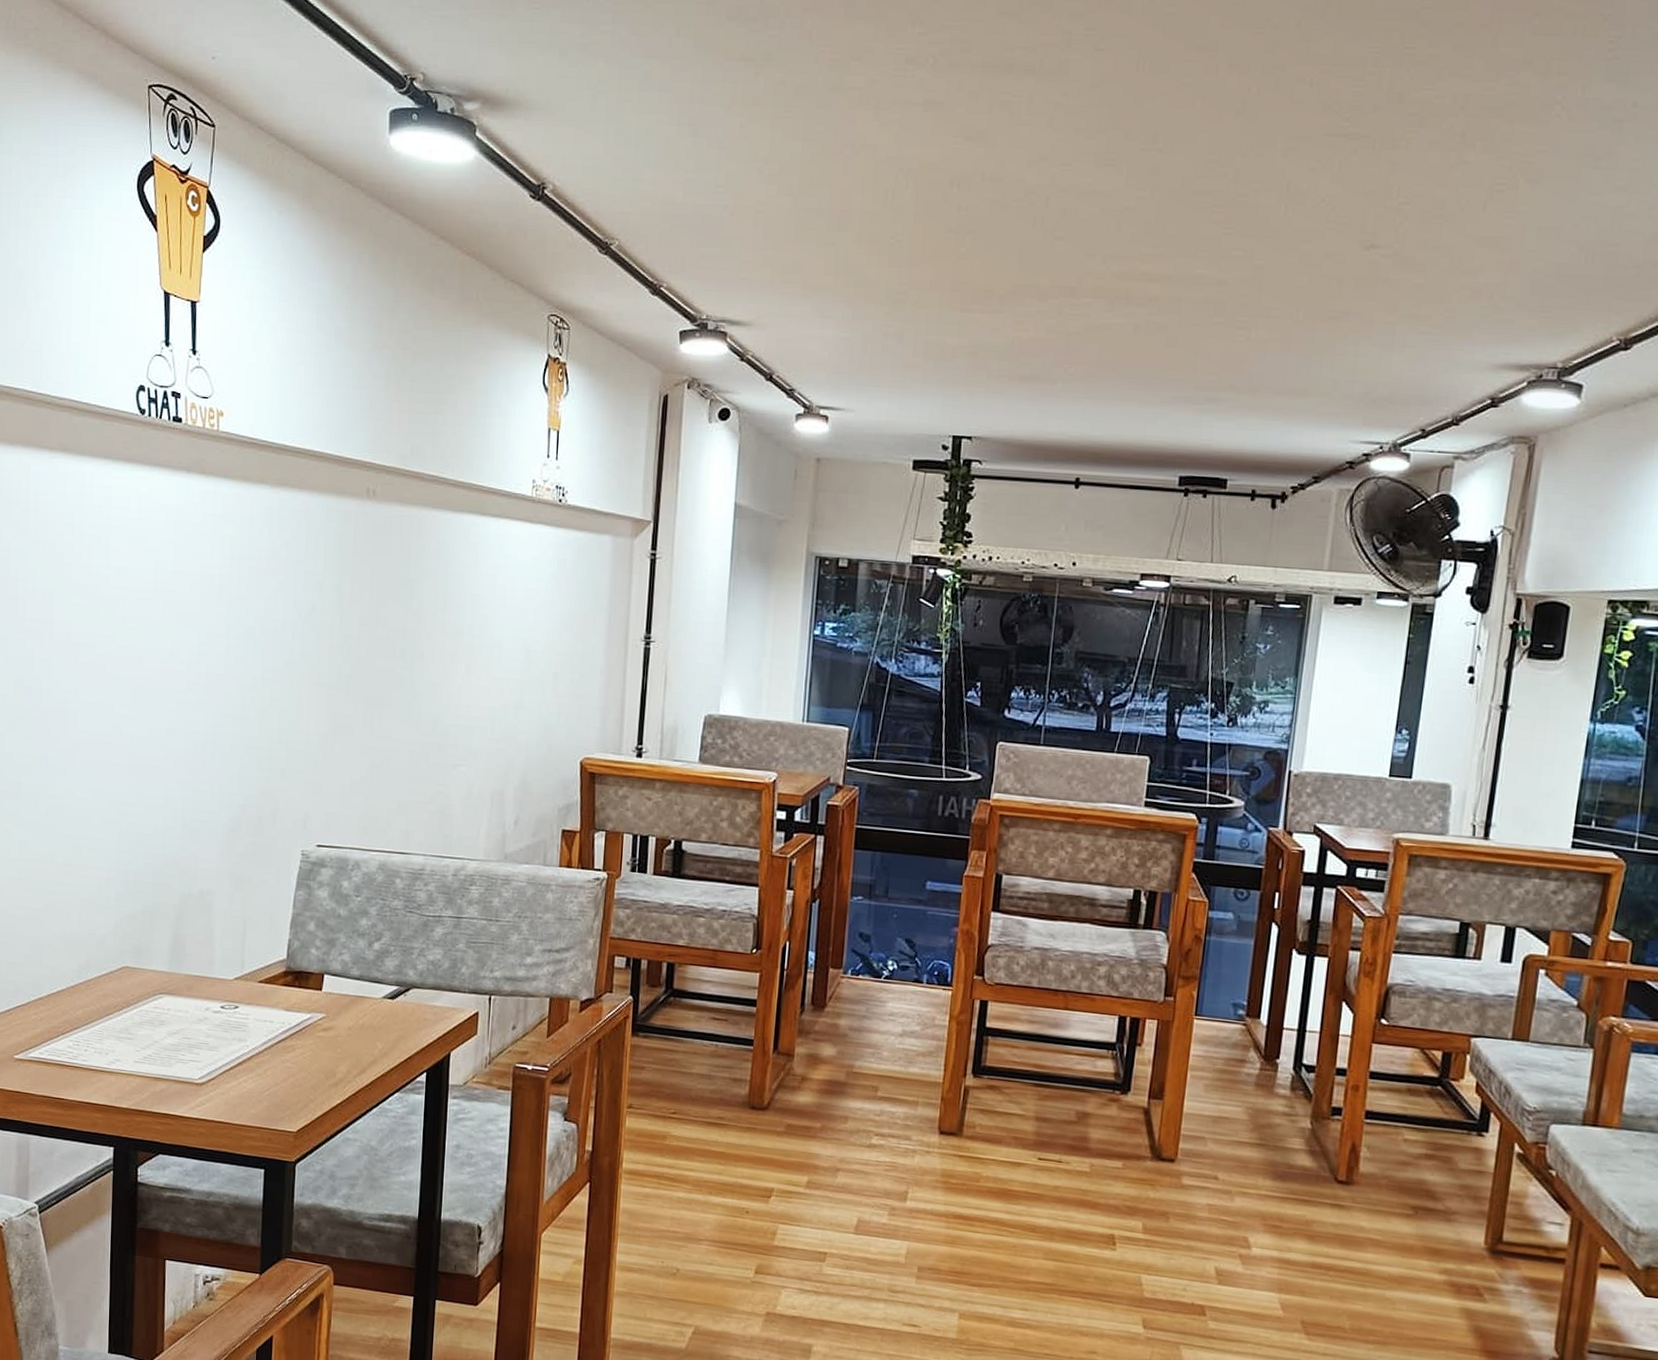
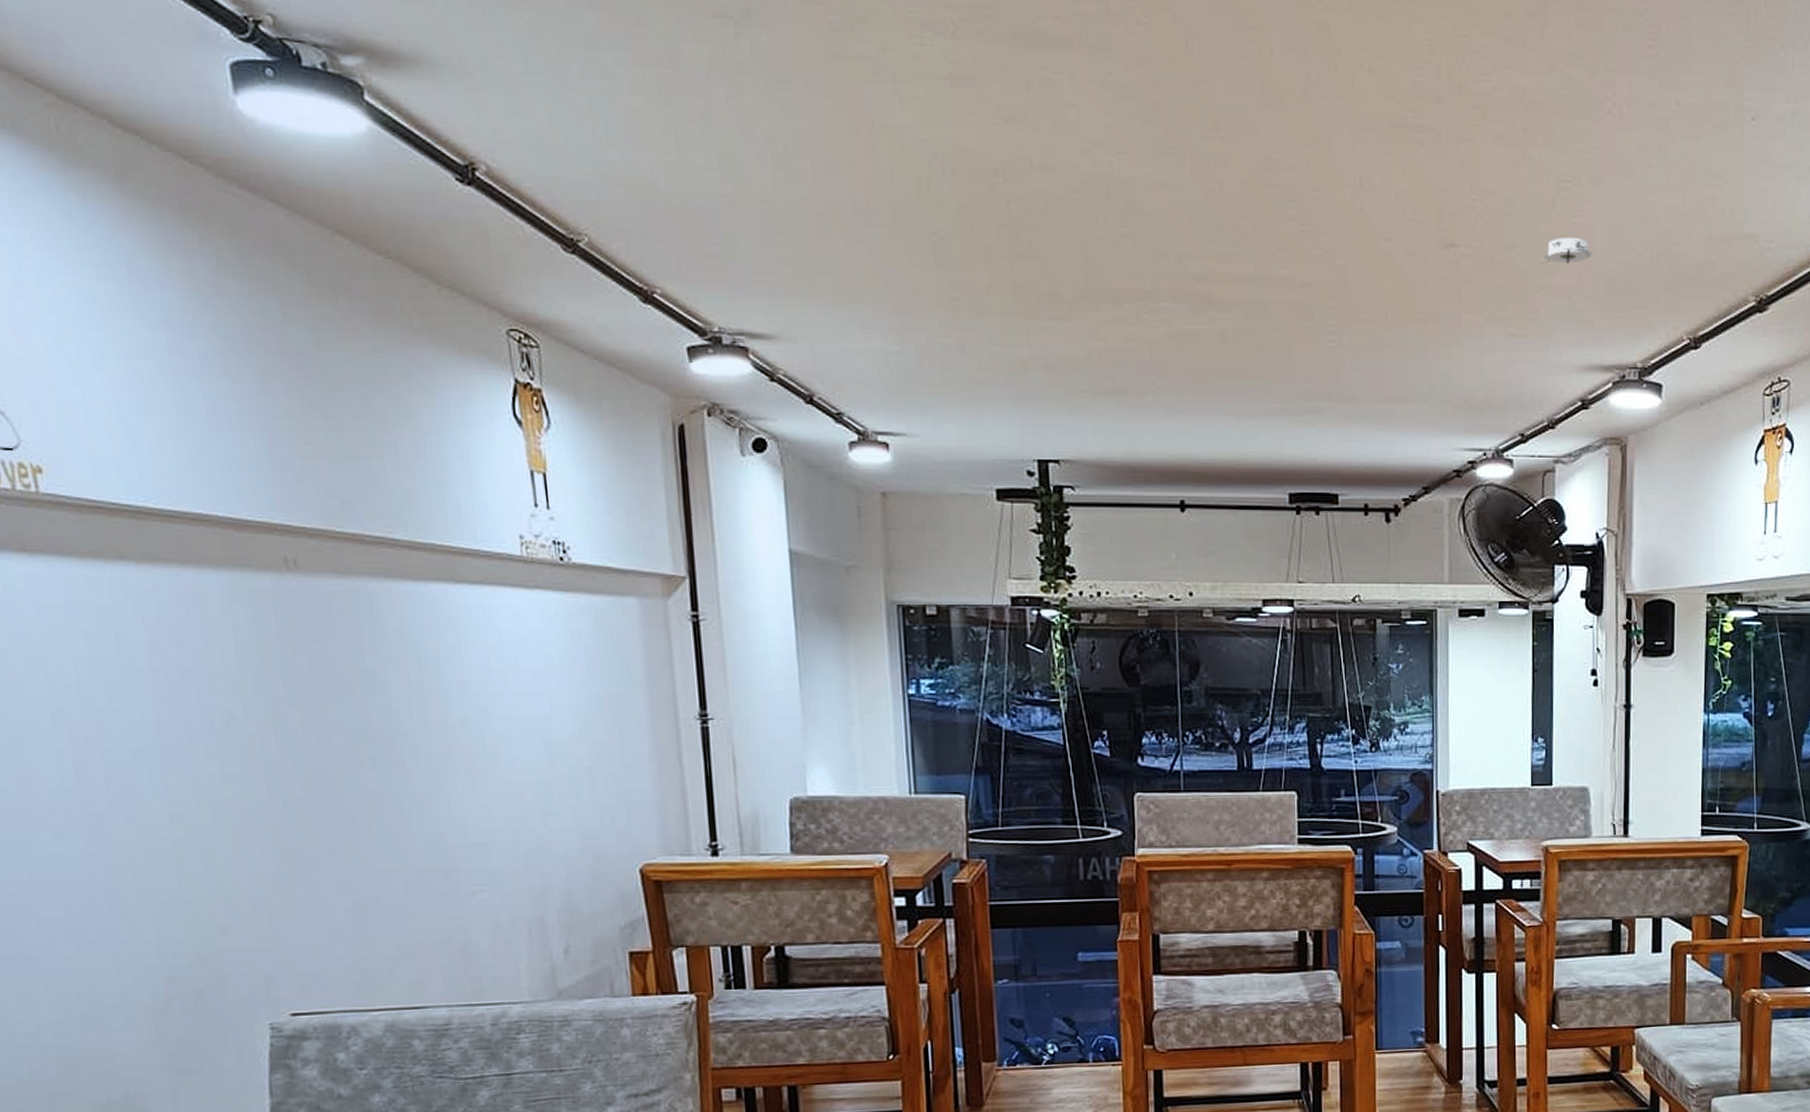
smoke detector: none [1465,238,1521,264] -> present [1542,237,1592,264]

